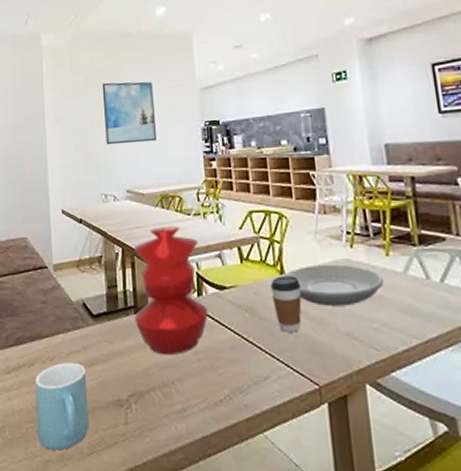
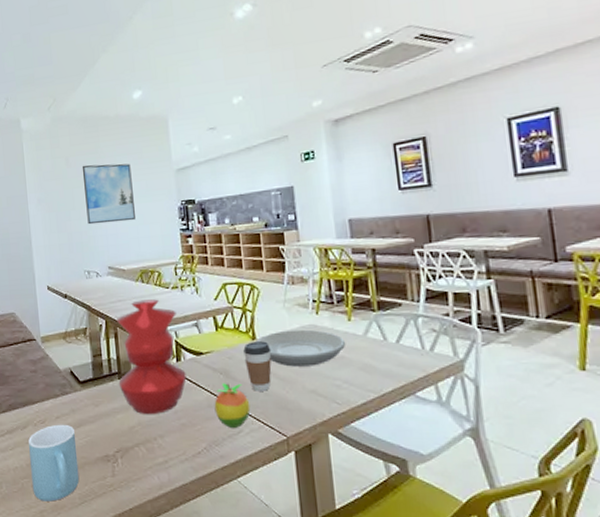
fruit: none [238,322,279,374] -> present [214,383,251,428]

